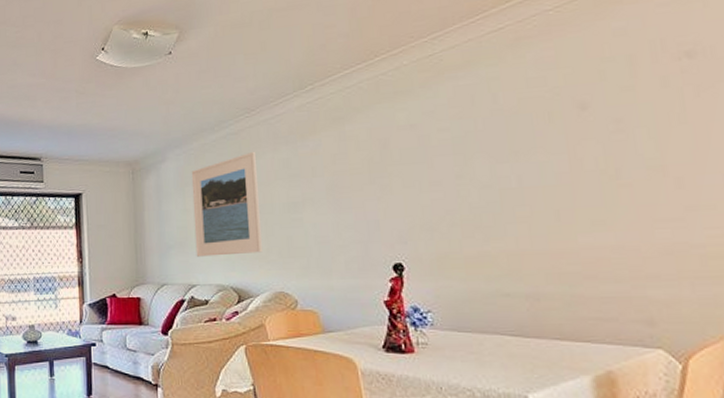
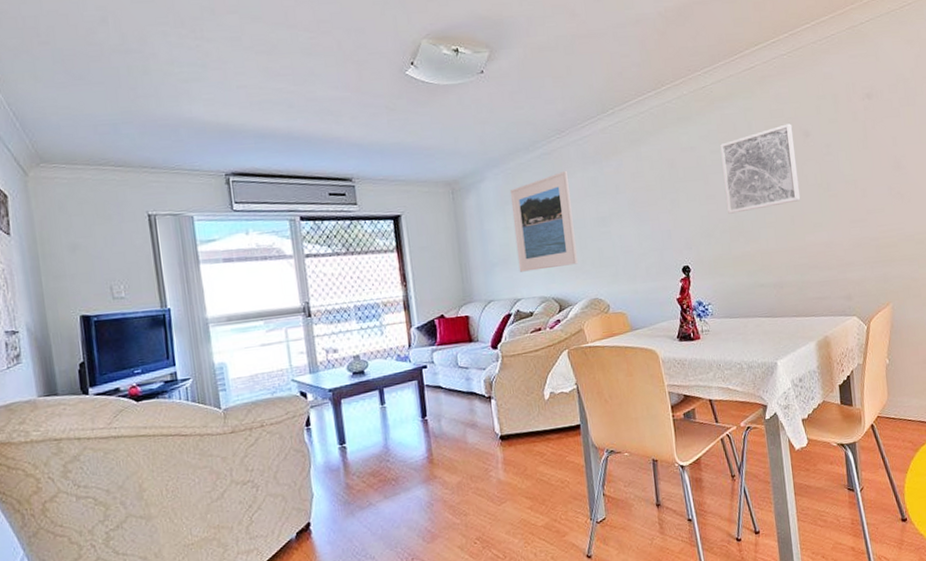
wall art: none [451,94,572,204] -> present [720,123,801,214]

